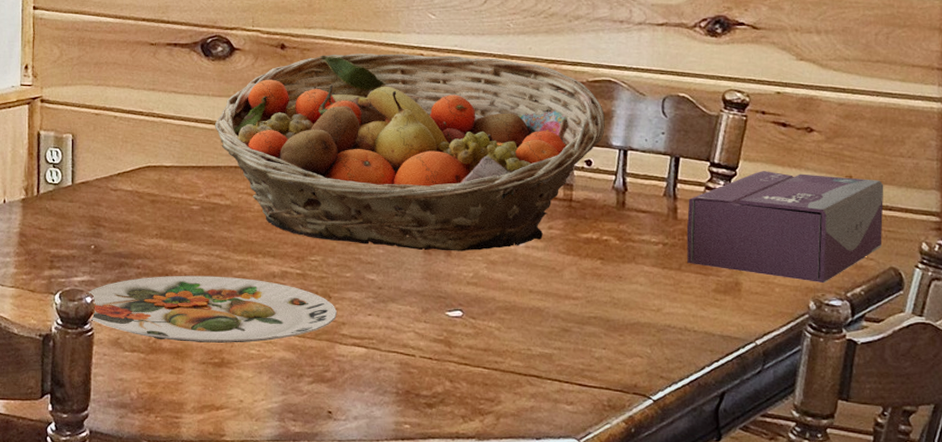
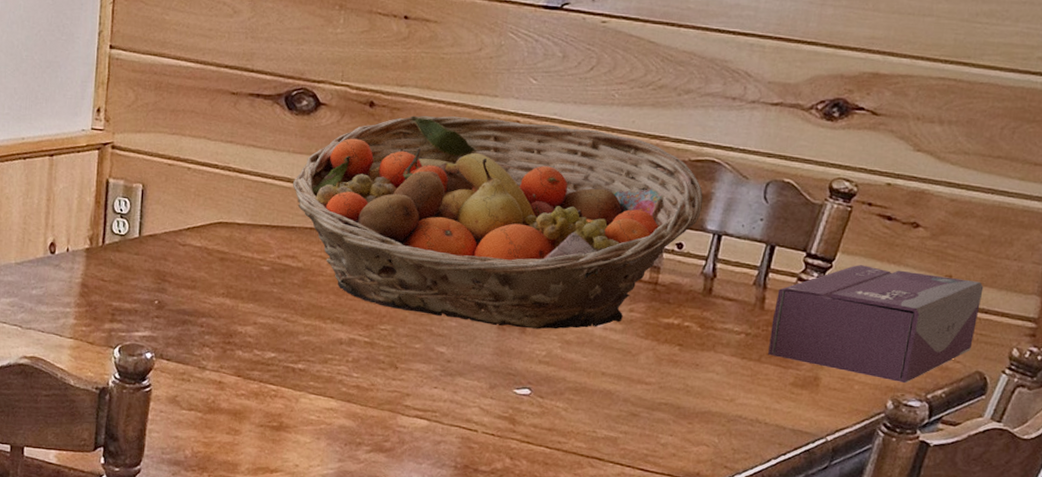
plate: present [88,275,337,343] -> none [149,336,402,408]

